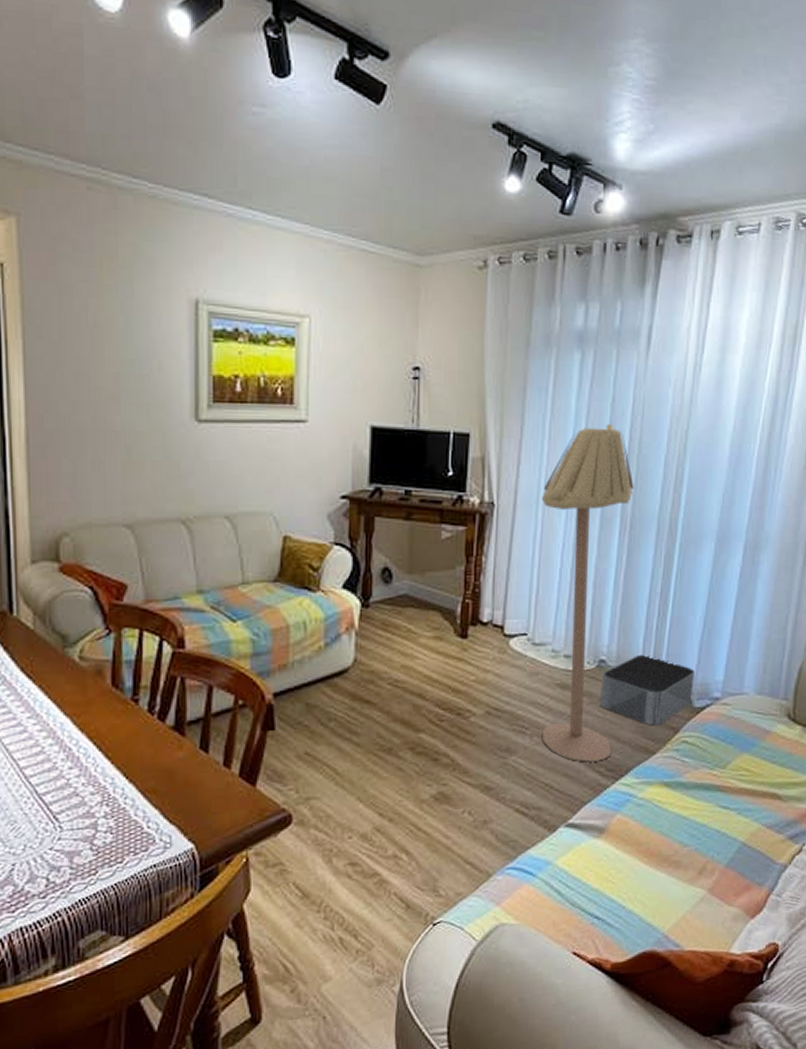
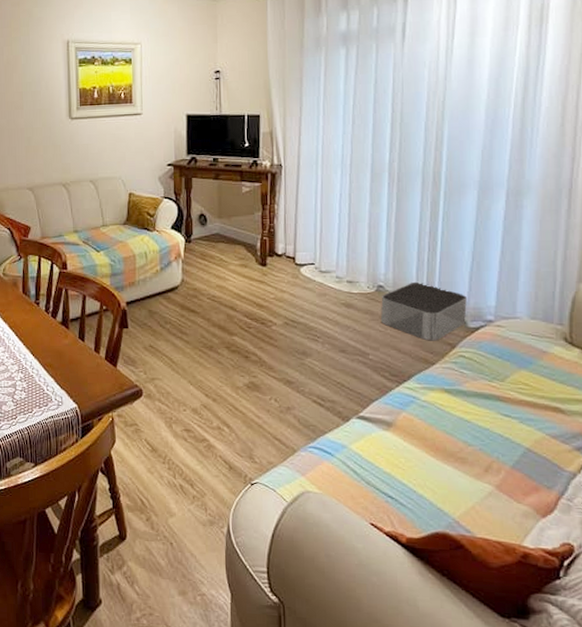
floor lamp: present [542,423,634,762] -> none [320,100,399,368]

